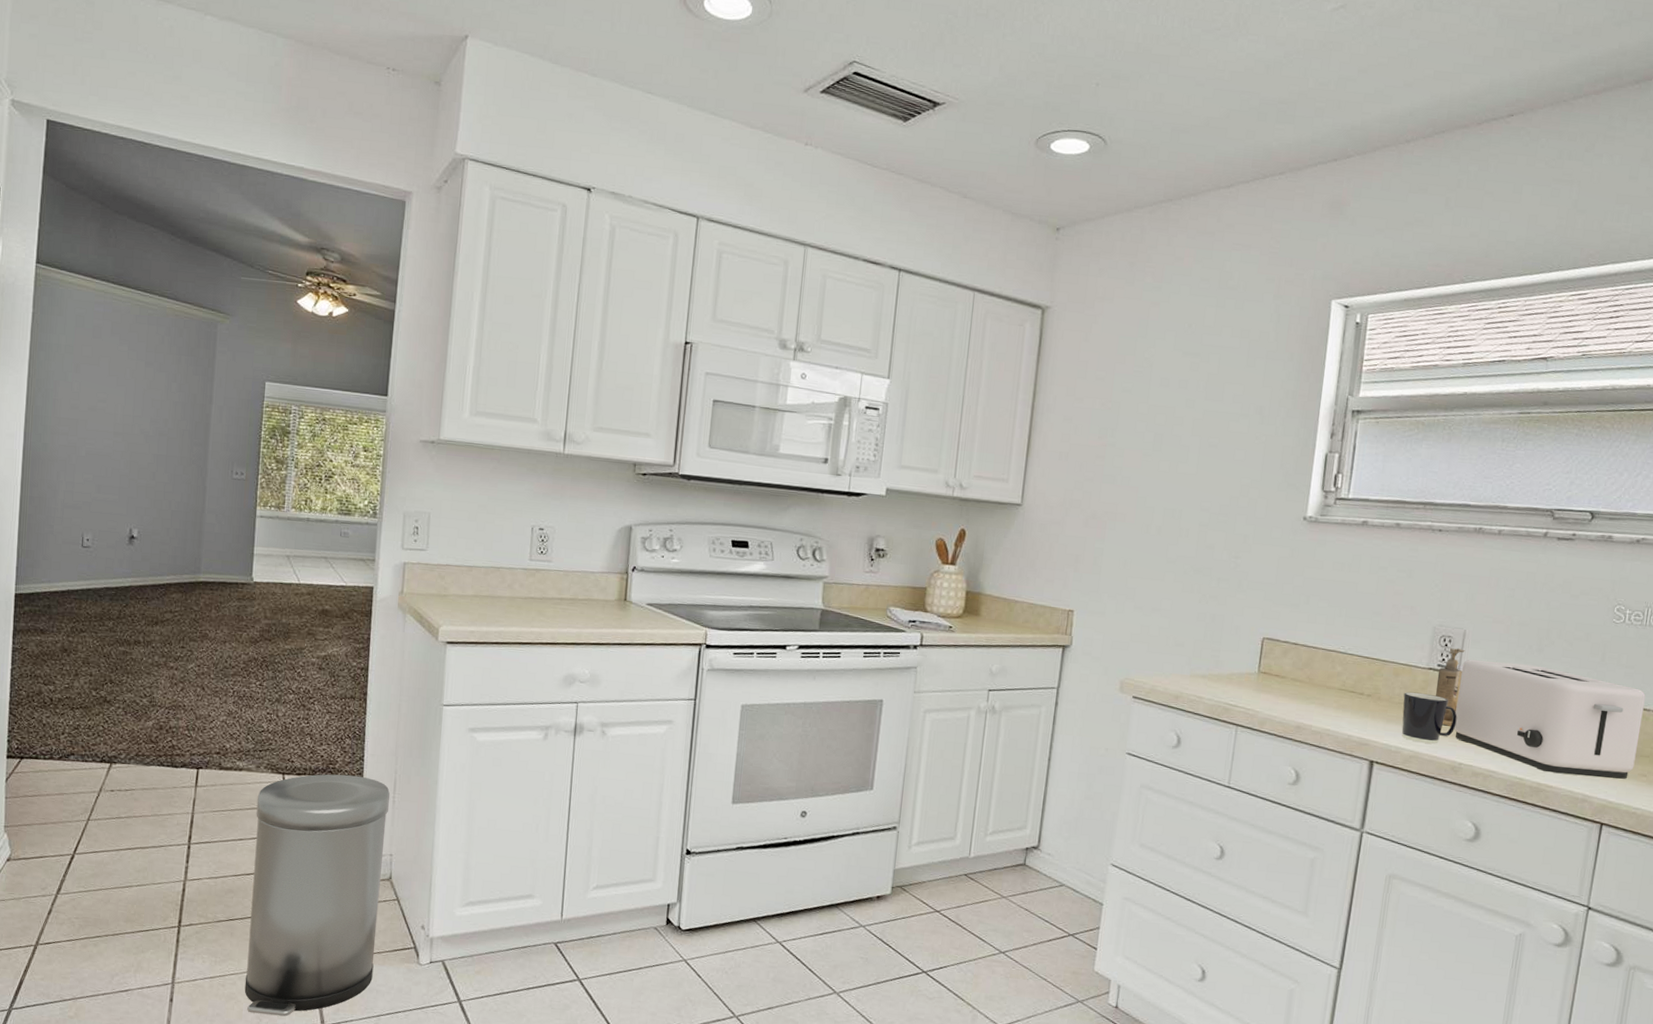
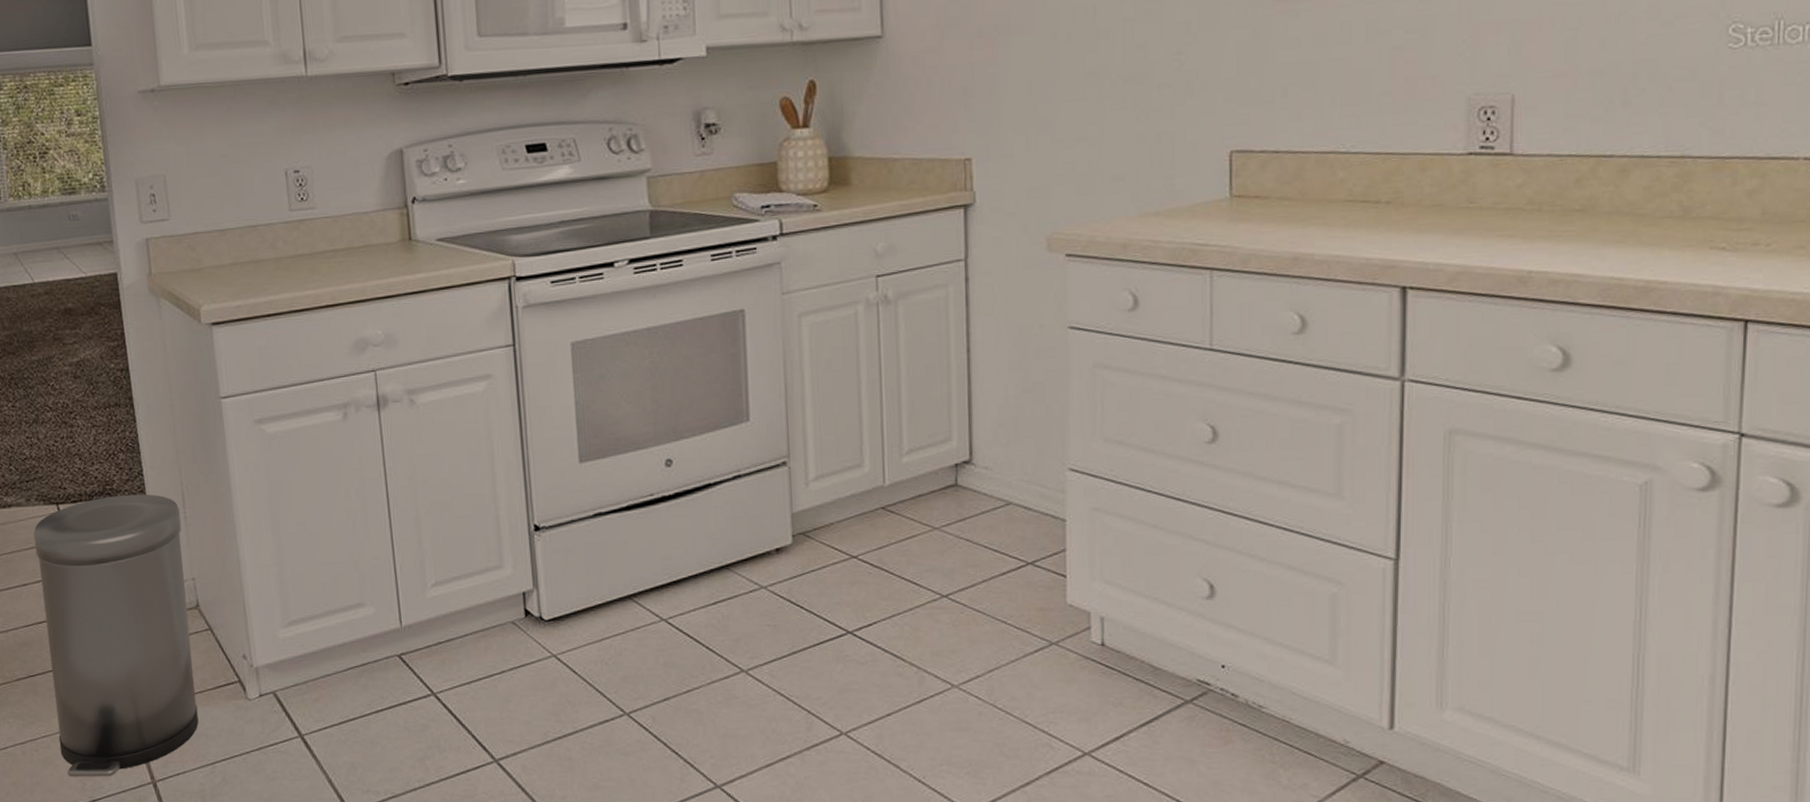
mug: present [1401,691,1457,744] -> none [1437,187,1517,253]
soap dispenser: present [1435,648,1465,726] -> none [1481,120,1517,225]
toaster: present [1453,659,1646,780] -> none [1514,124,1790,265]

